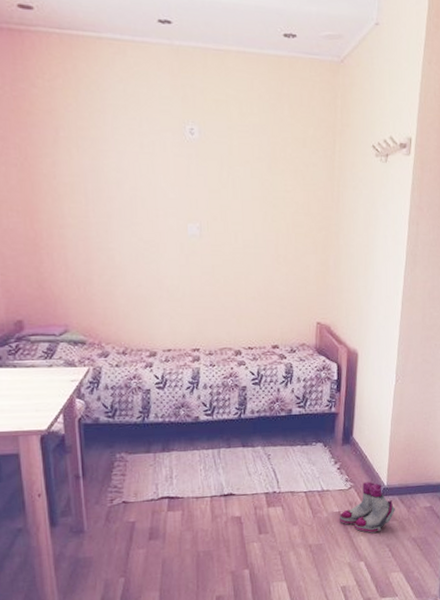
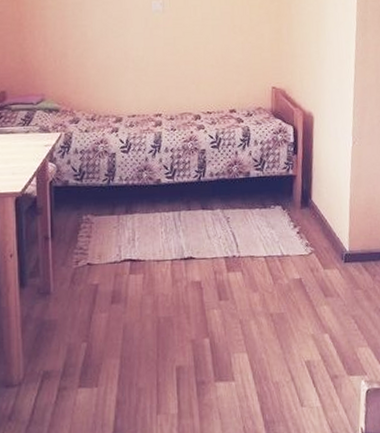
boots: present [340,482,395,533] -> none [301,247,359,303]

